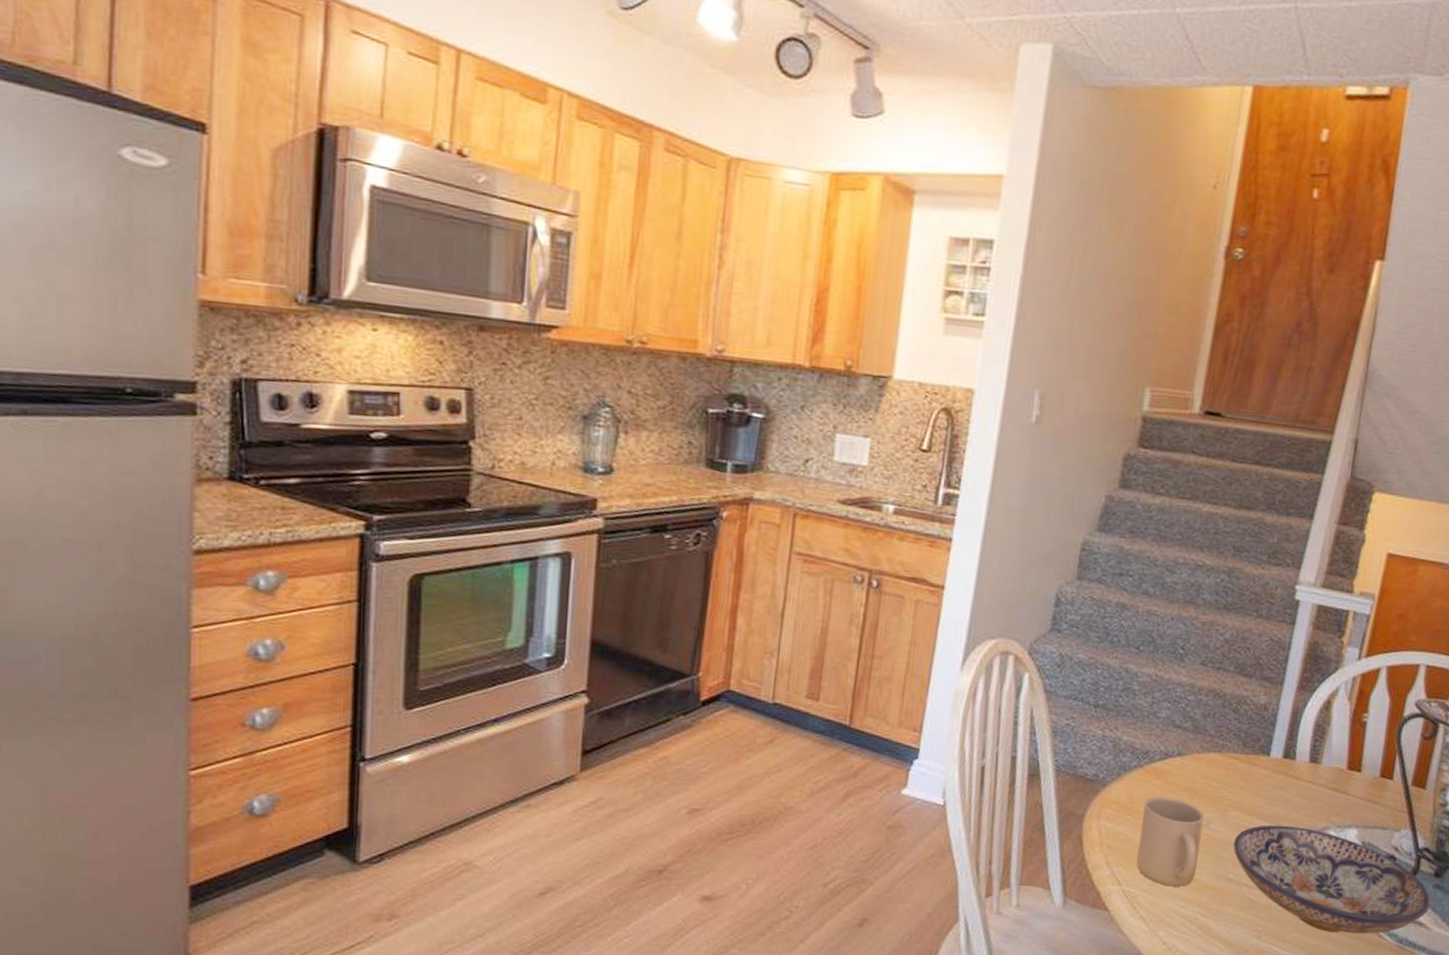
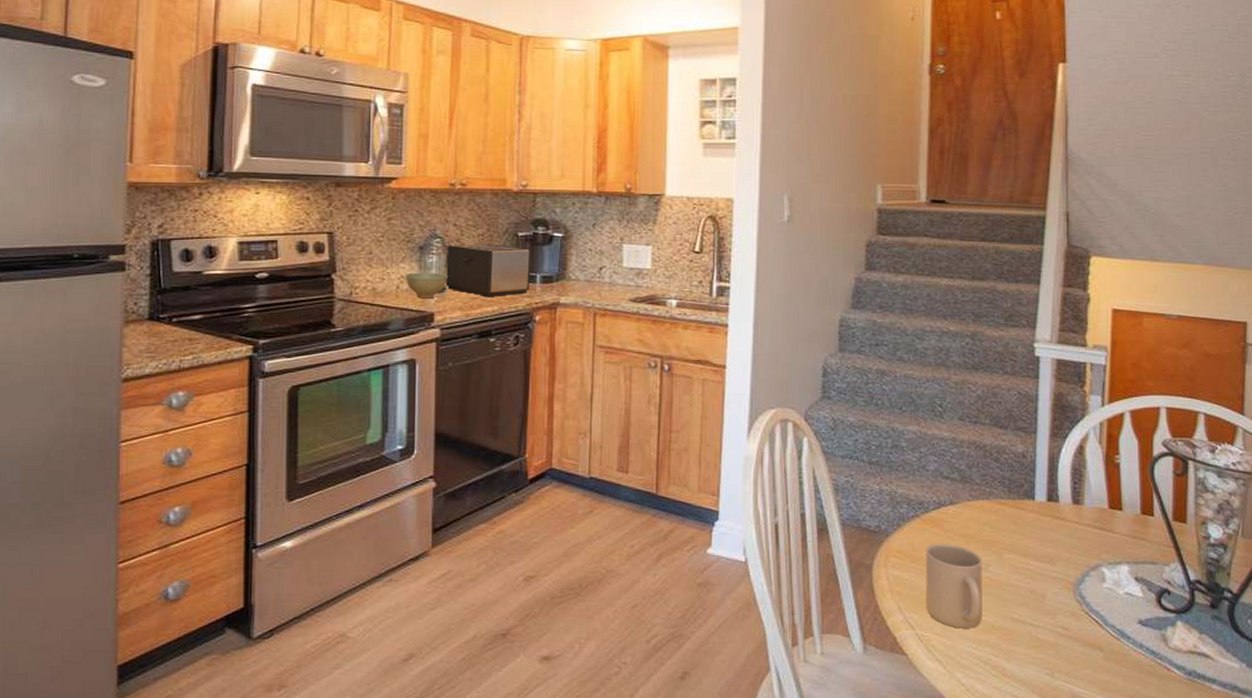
bowl: none [563,447,618,481] -> present [405,273,449,299]
toaster: none [614,417,723,485] -> present [446,244,531,298]
bowl: present [1233,825,1432,934] -> none [1014,565,1213,668]

